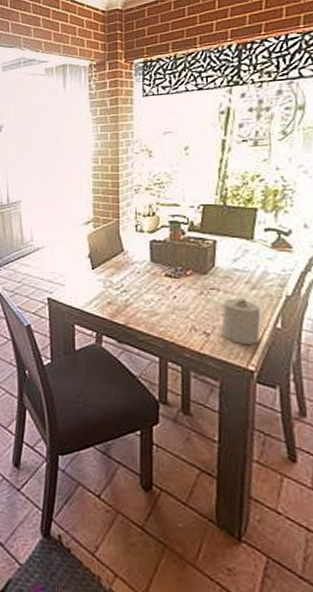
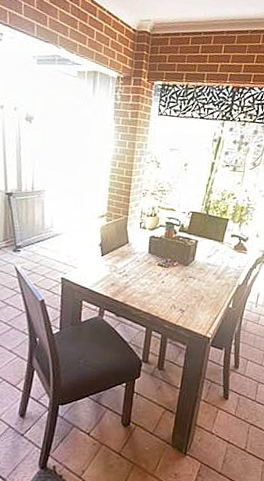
candle: present [221,298,261,346] -> none [192,285,221,320]

